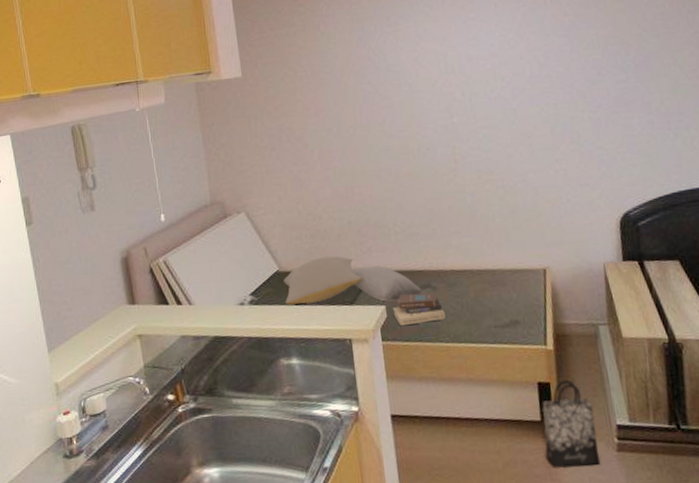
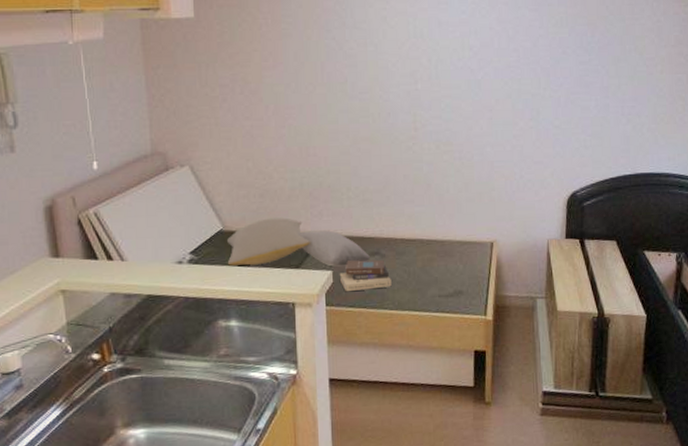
shopping bag: present [542,379,601,468] -> none [474,348,525,430]

